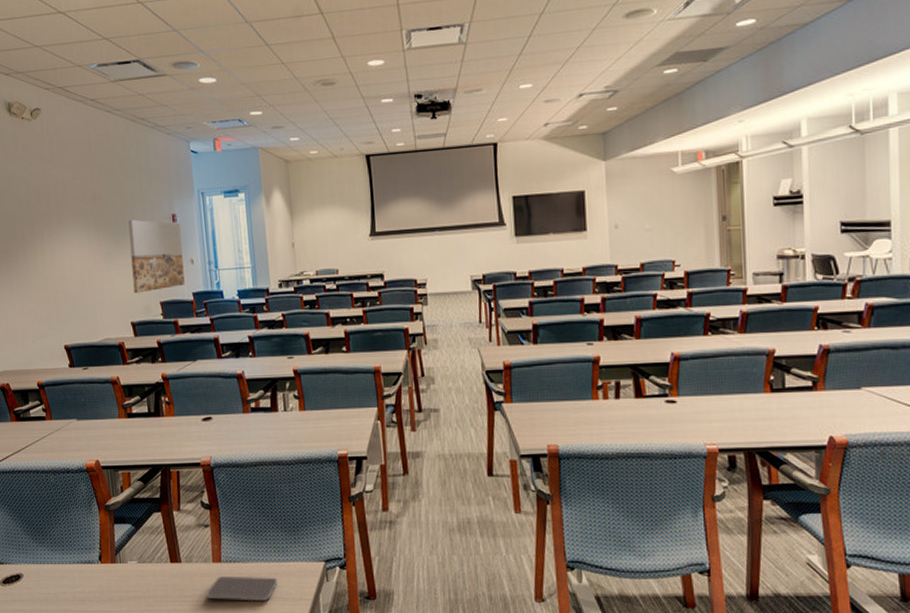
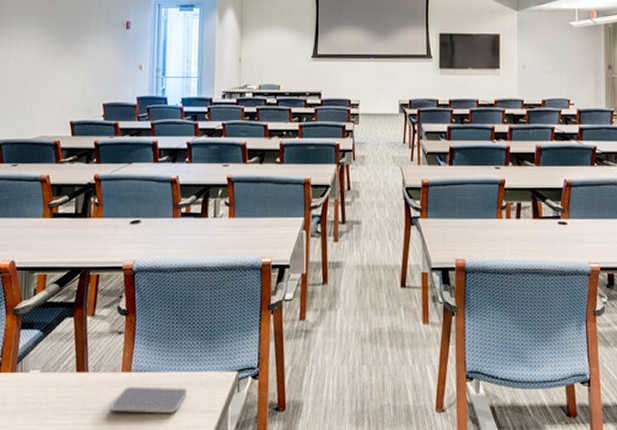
wall art: present [128,219,185,293] -> none [77,23,133,94]

